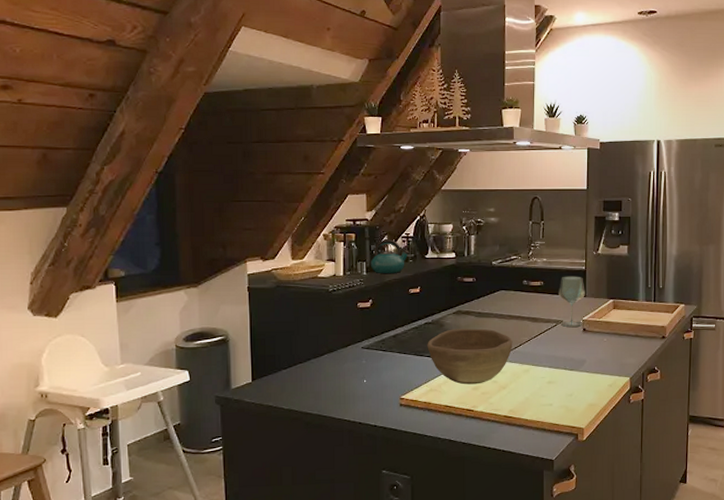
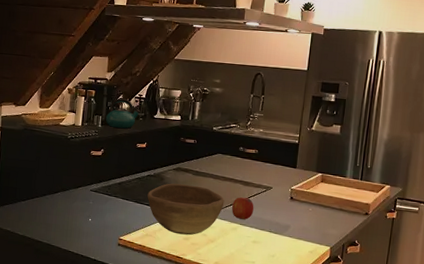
fruit: none [522,335,545,359] -> present [232,197,254,220]
wine glass: present [559,276,585,328] -> none [270,147,297,195]

